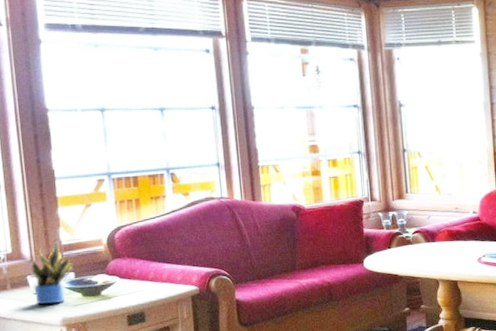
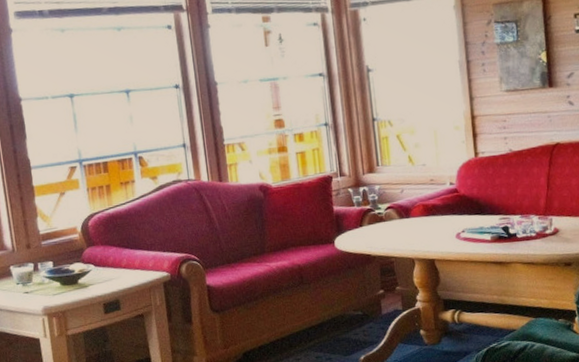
potted plant: present [30,235,73,305] -> none [12,225,51,295]

